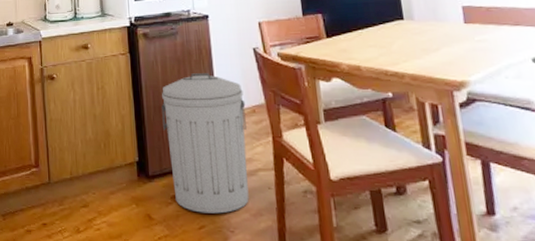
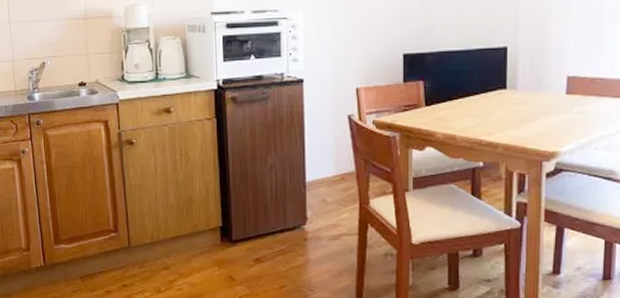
trash can: present [161,73,249,214] -> none [248,140,335,275]

